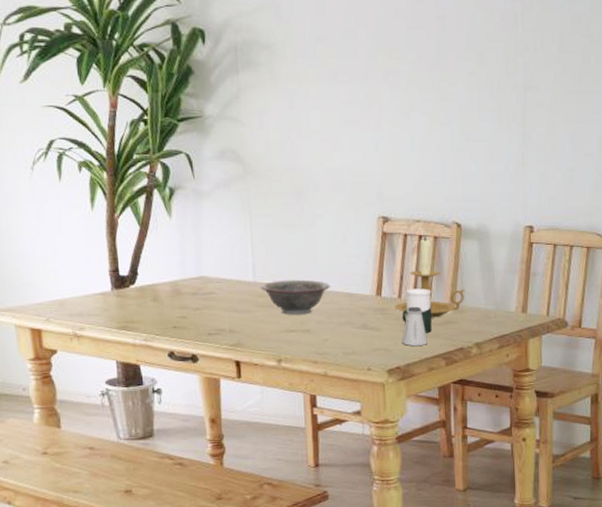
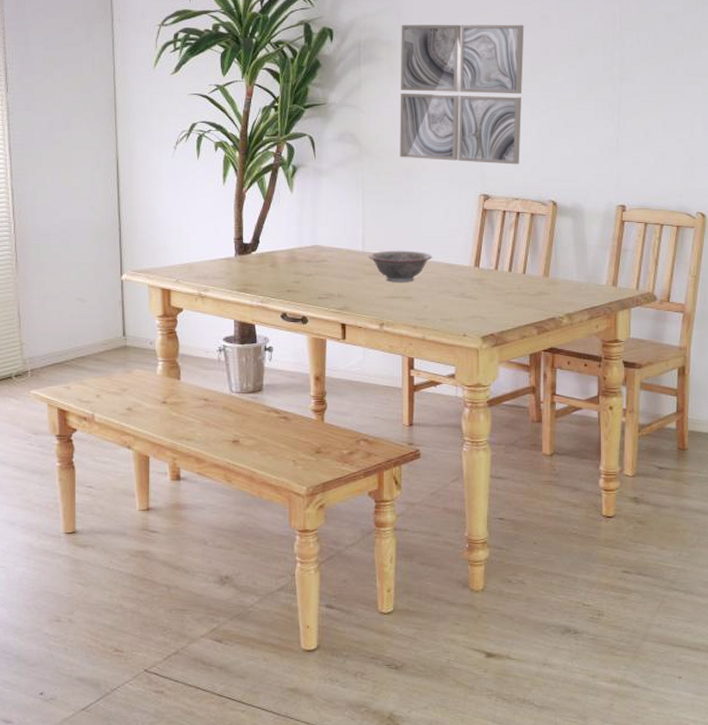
wall art: none [282,24,420,184] -> present [400,24,524,165]
candle holder: present [394,236,465,318] -> none [491,213,559,289]
cup: present [402,288,432,333] -> none [498,261,527,303]
saltshaker: present [402,306,428,346] -> none [497,277,521,314]

